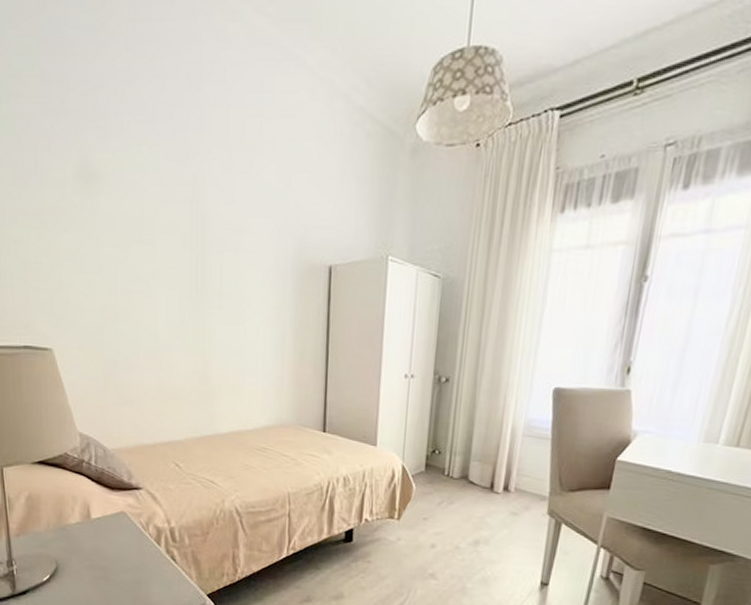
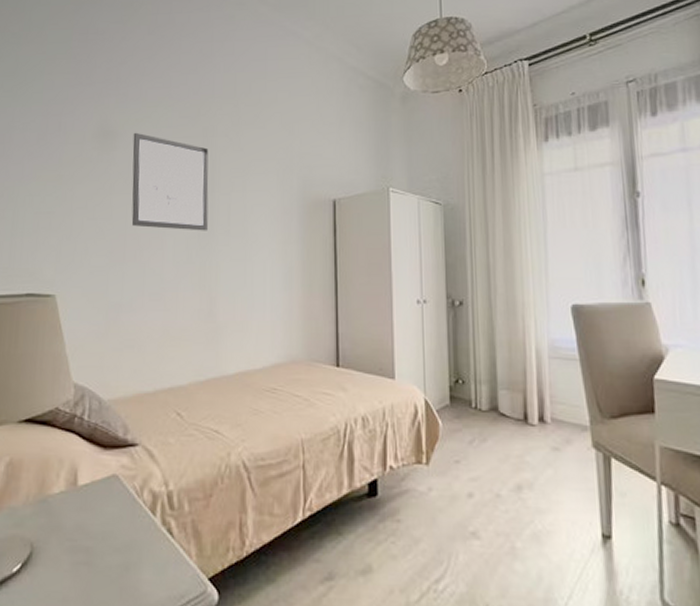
wall art: none [117,175,200,292] -> present [131,132,209,231]

